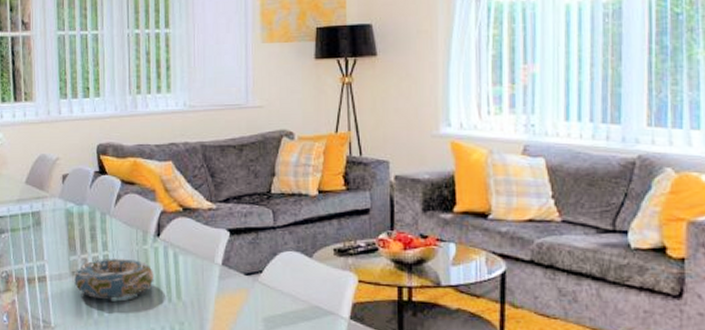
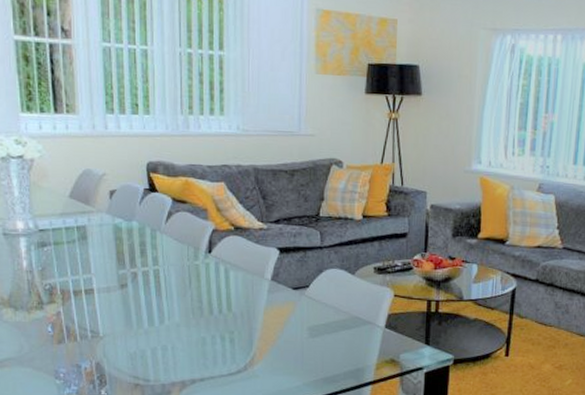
decorative bowl: present [74,258,154,299] -> none [124,272,205,310]

